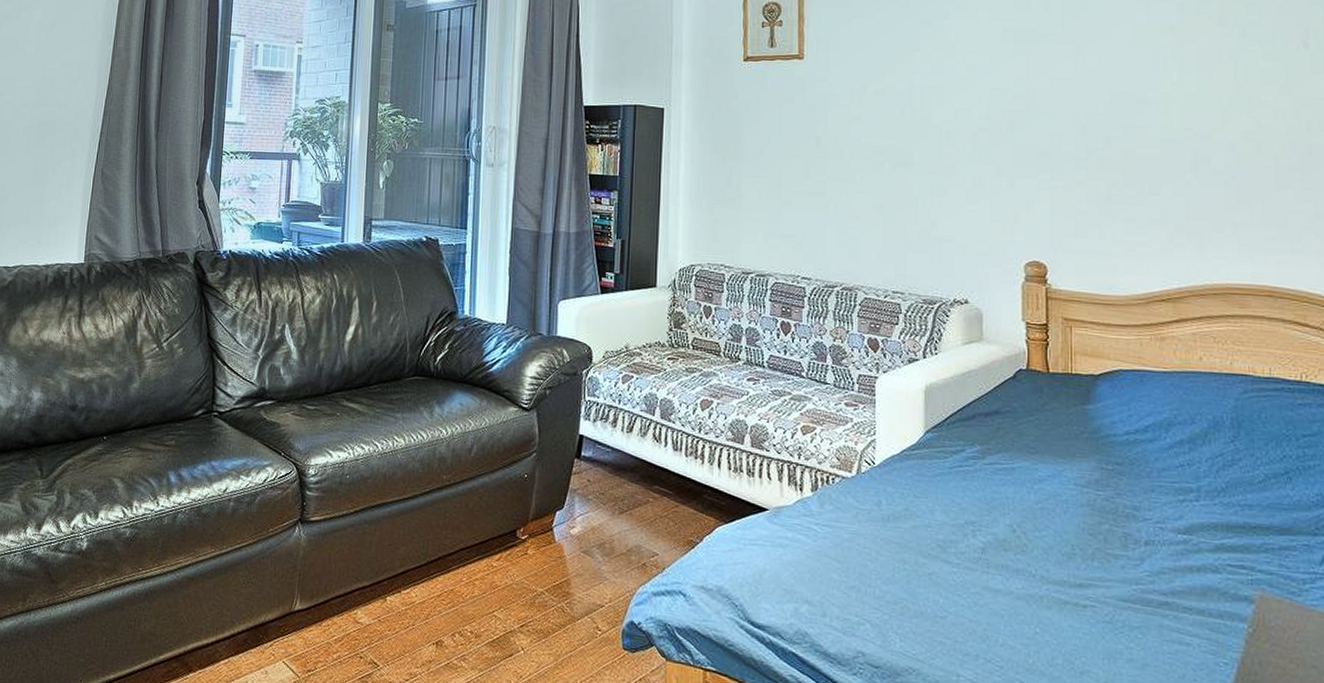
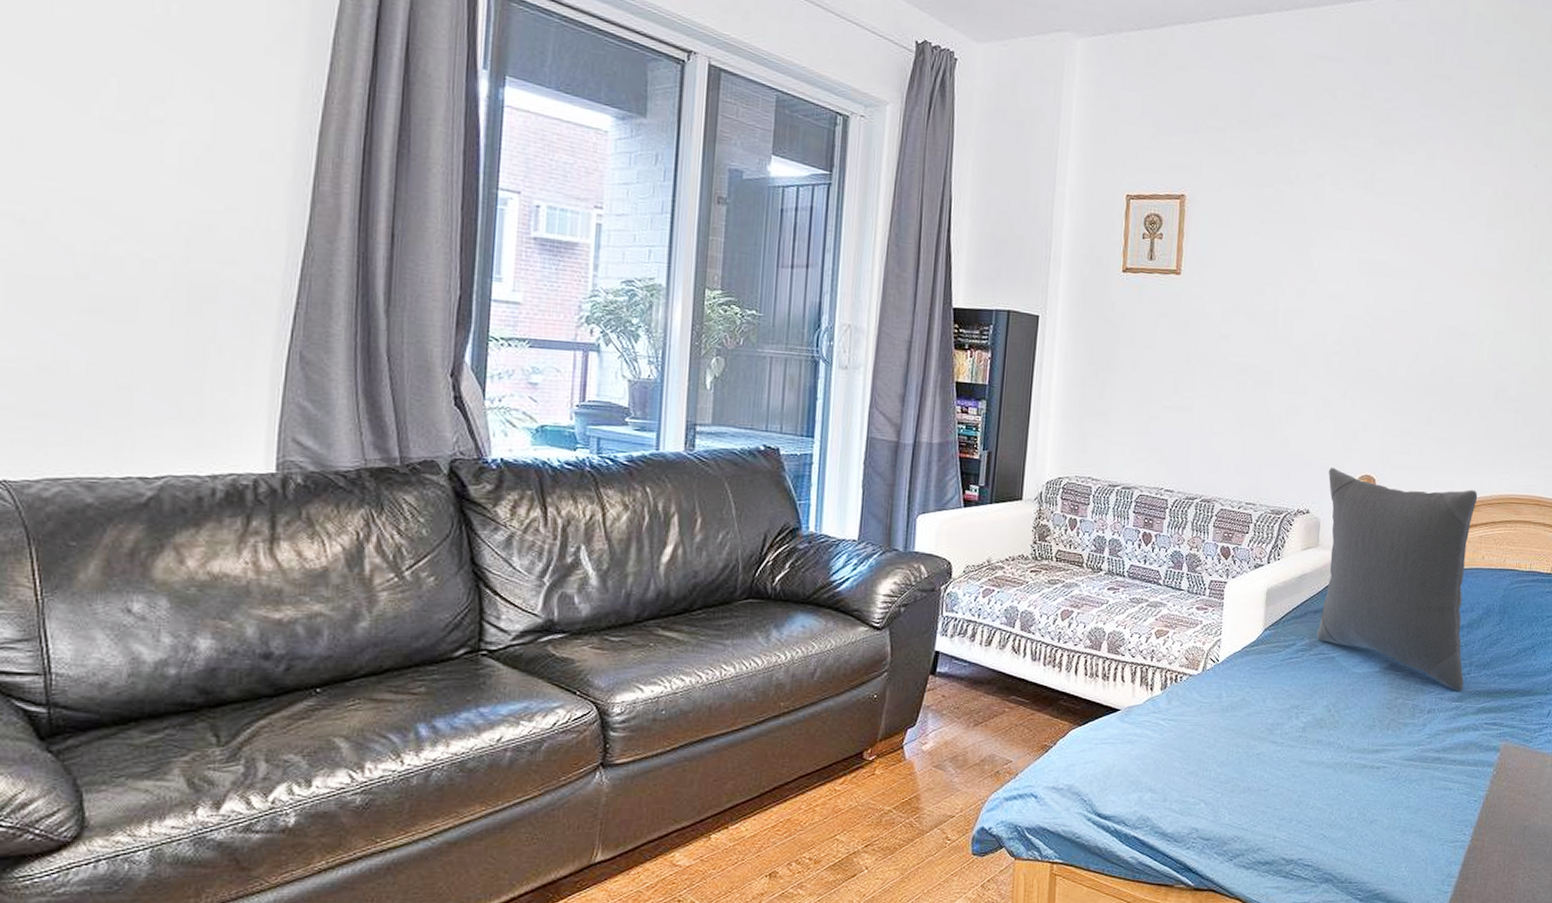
pillow: none [987,253,1191,522] -> present [1316,468,1478,691]

